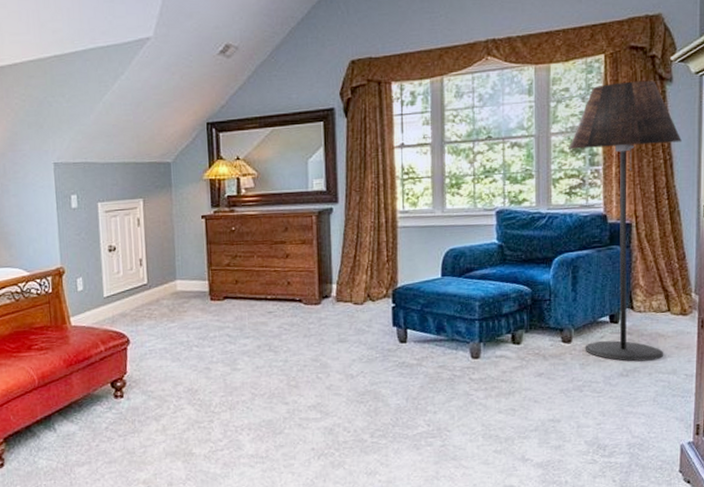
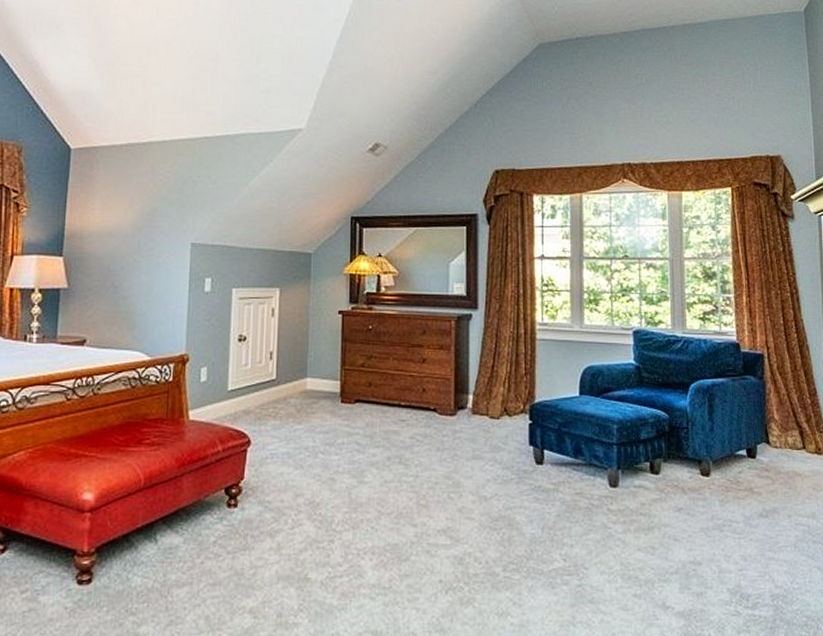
floor lamp: present [568,80,681,362] -> none [701,215,806,502]

